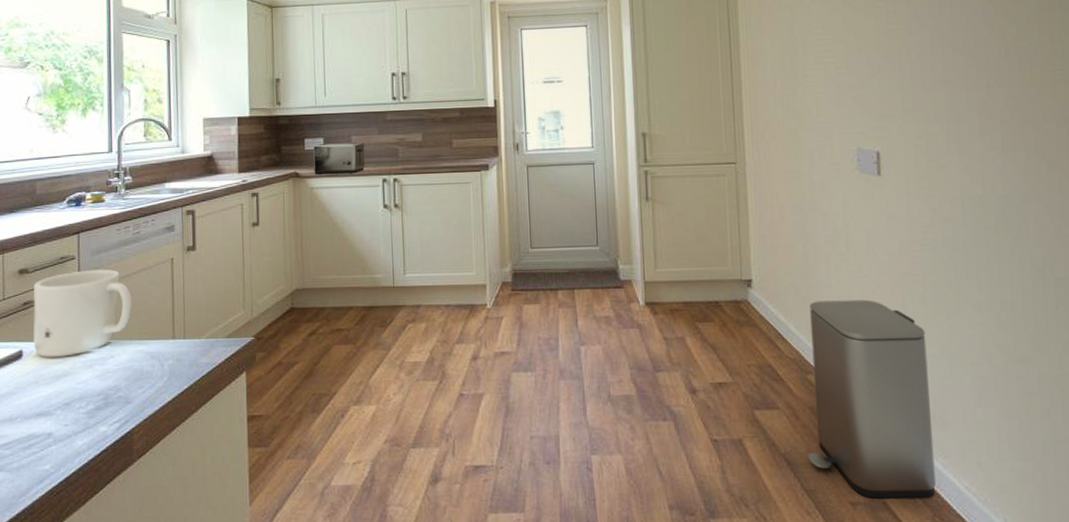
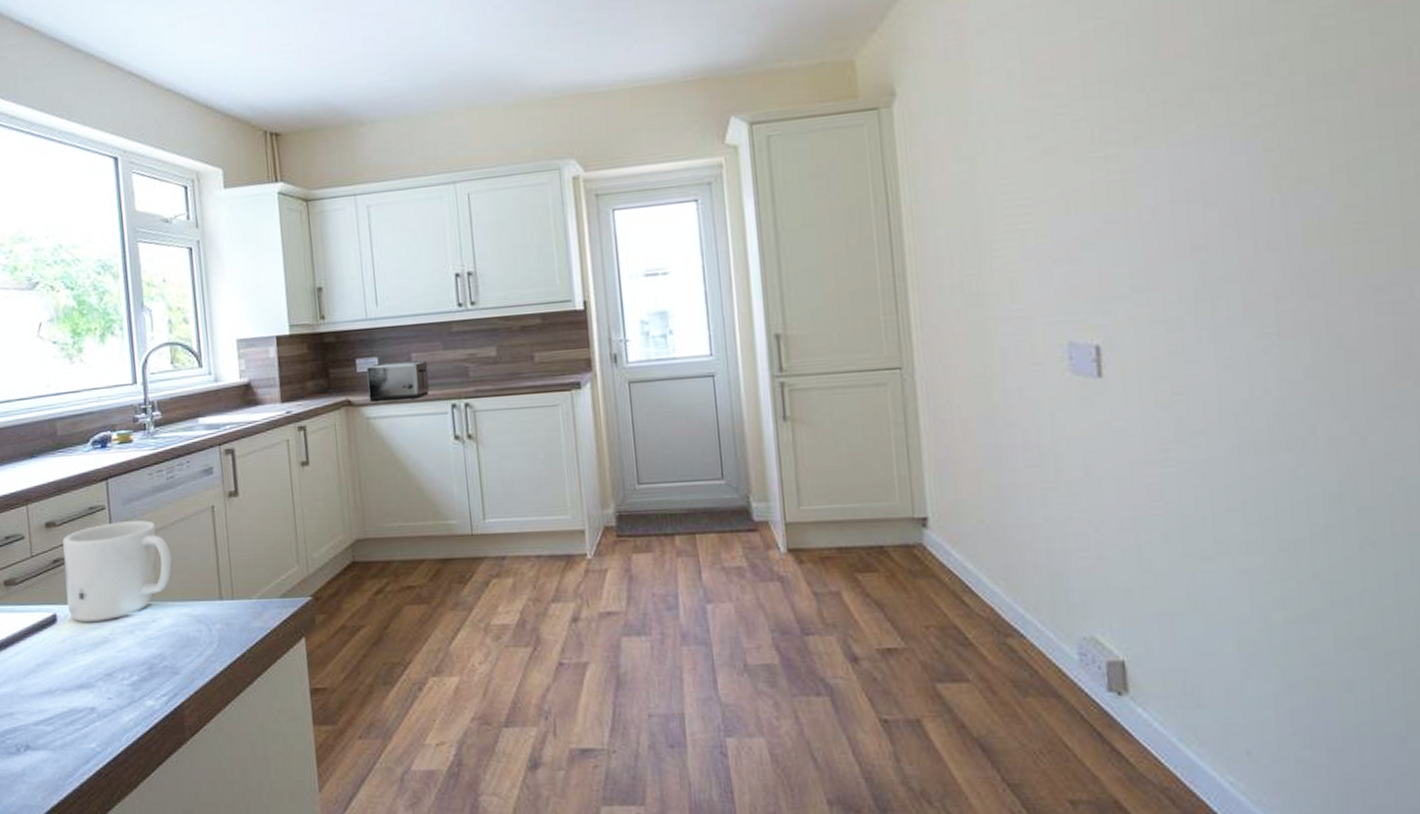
pedal bin: present [807,299,936,499] -> none [1007,540,1188,796]

